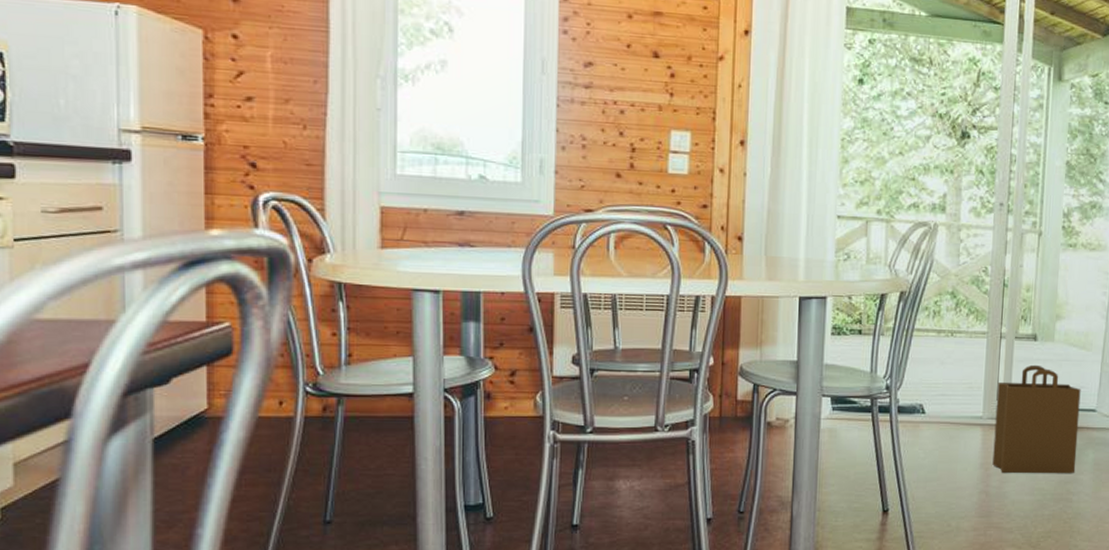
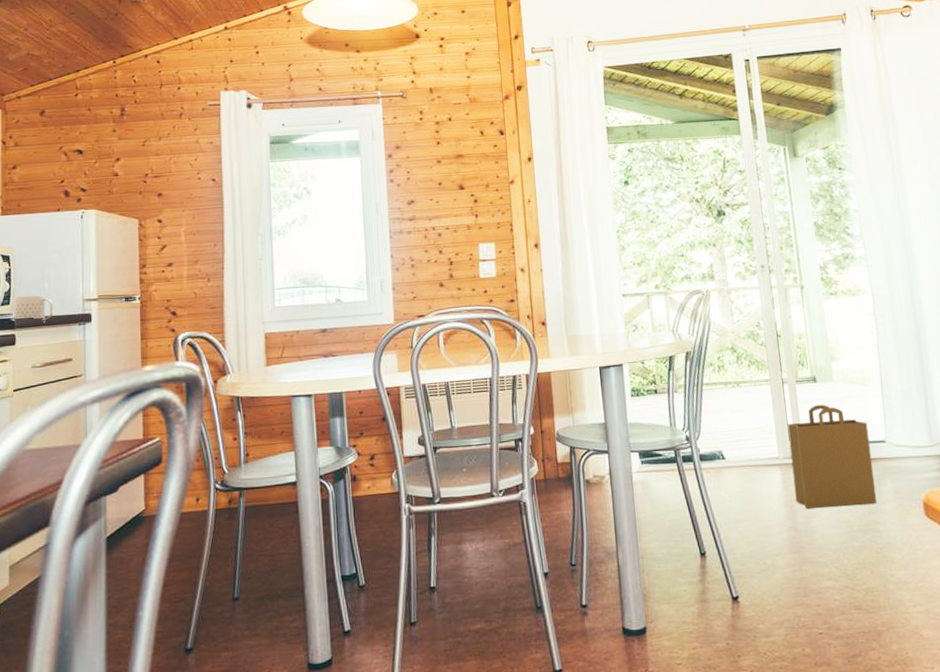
mug: none [10,111,74,156] -> present [13,295,54,325]

